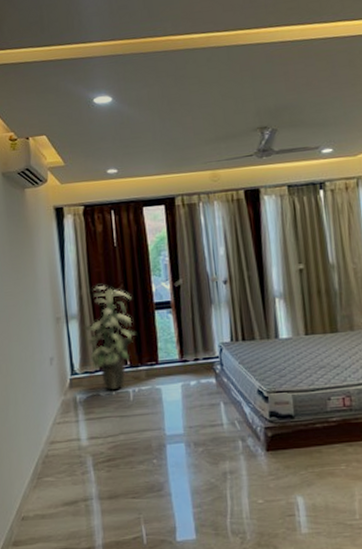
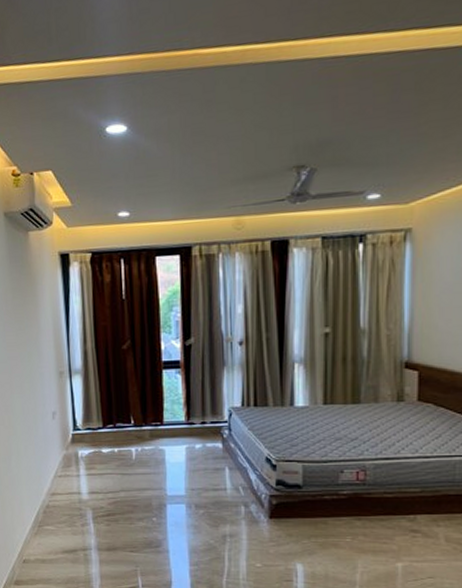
indoor plant: present [83,285,136,391] -> none [86,340,142,449]

